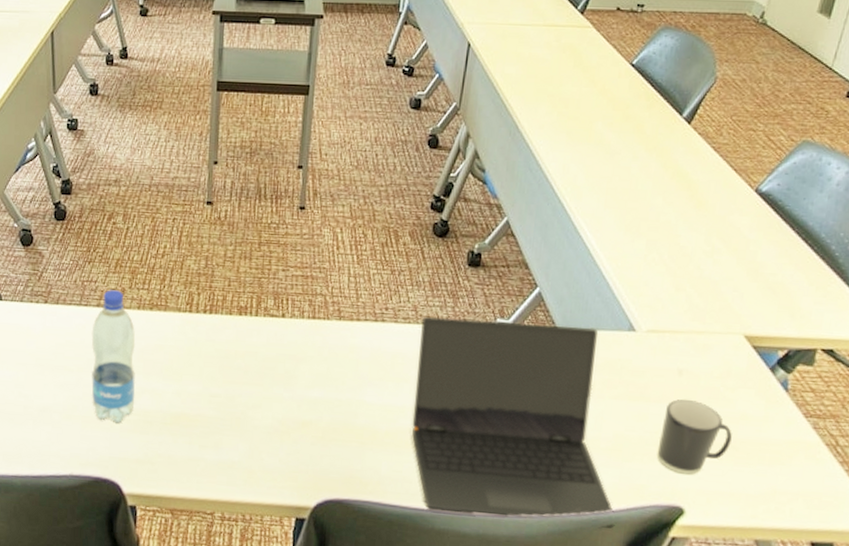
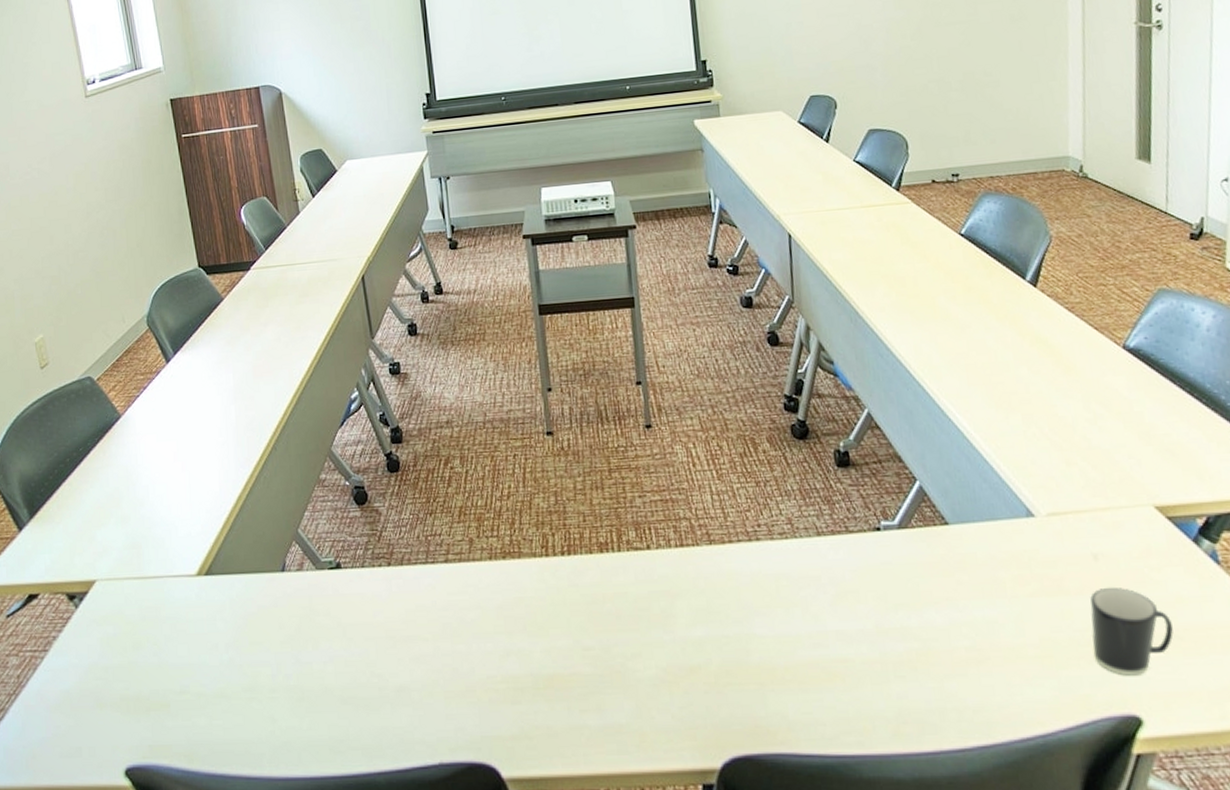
bottle: present [91,290,136,424] -> none [442,541,500,695]
laptop: present [412,317,617,529] -> none [800,518,1069,759]

